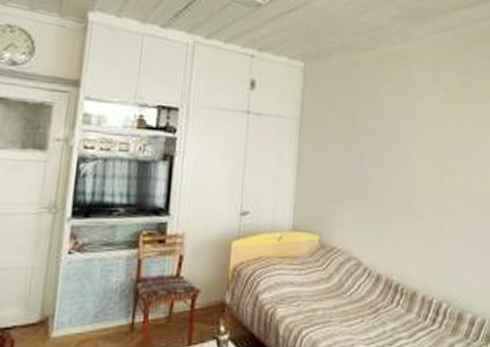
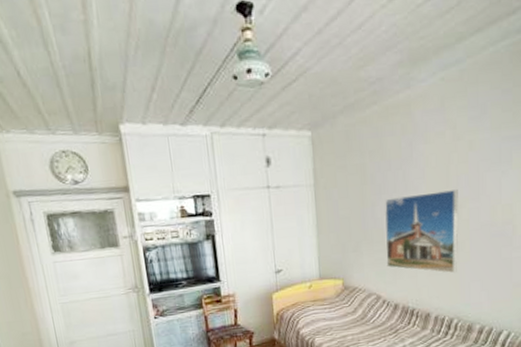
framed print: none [371,148,450,246] -> present [384,189,458,274]

